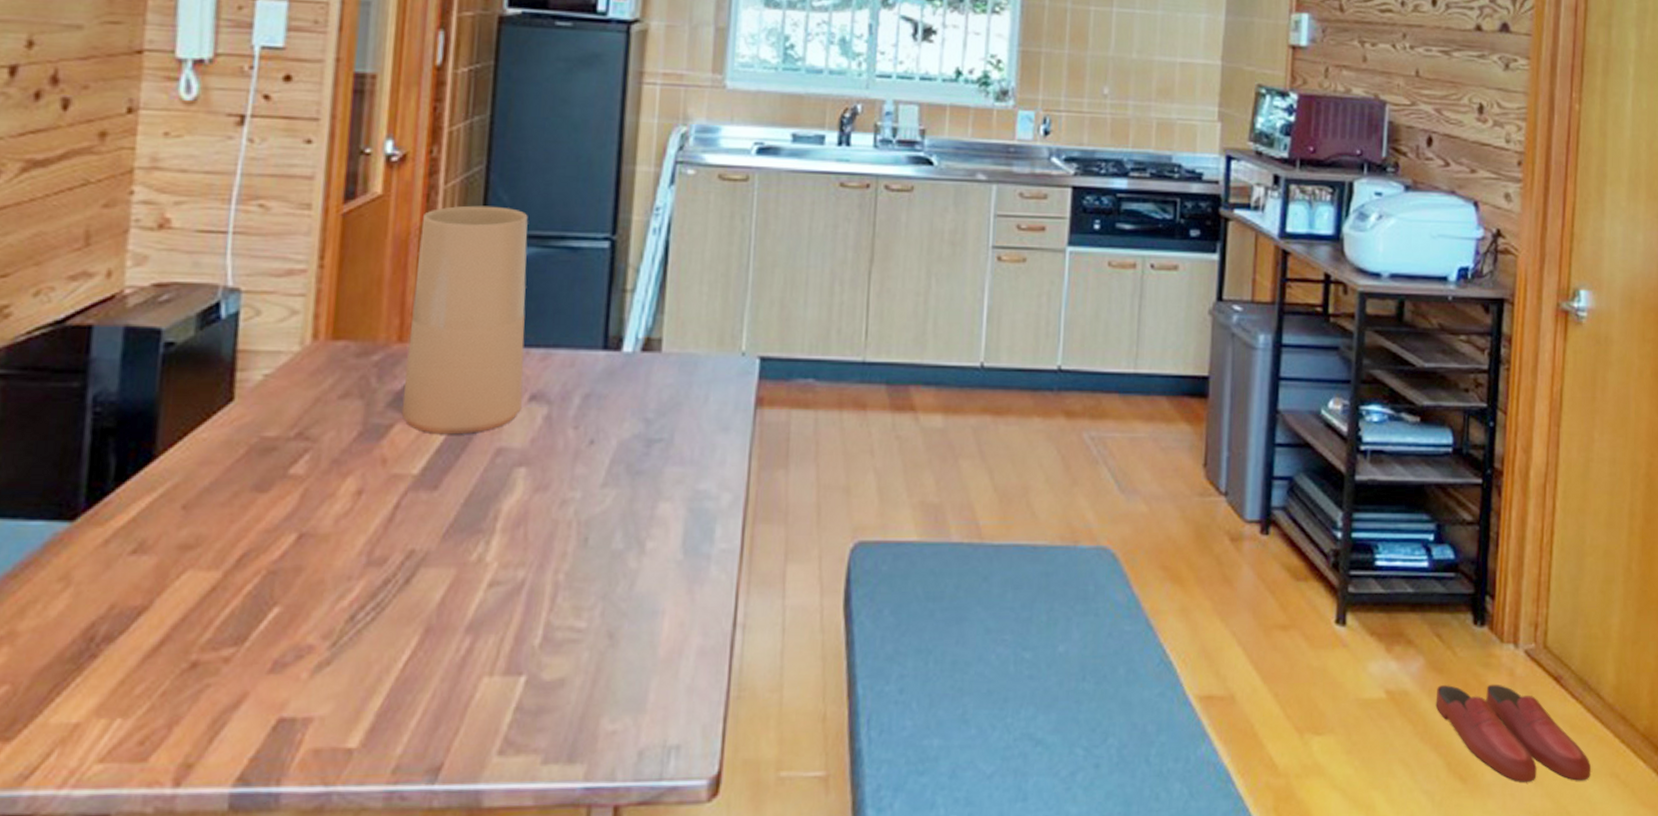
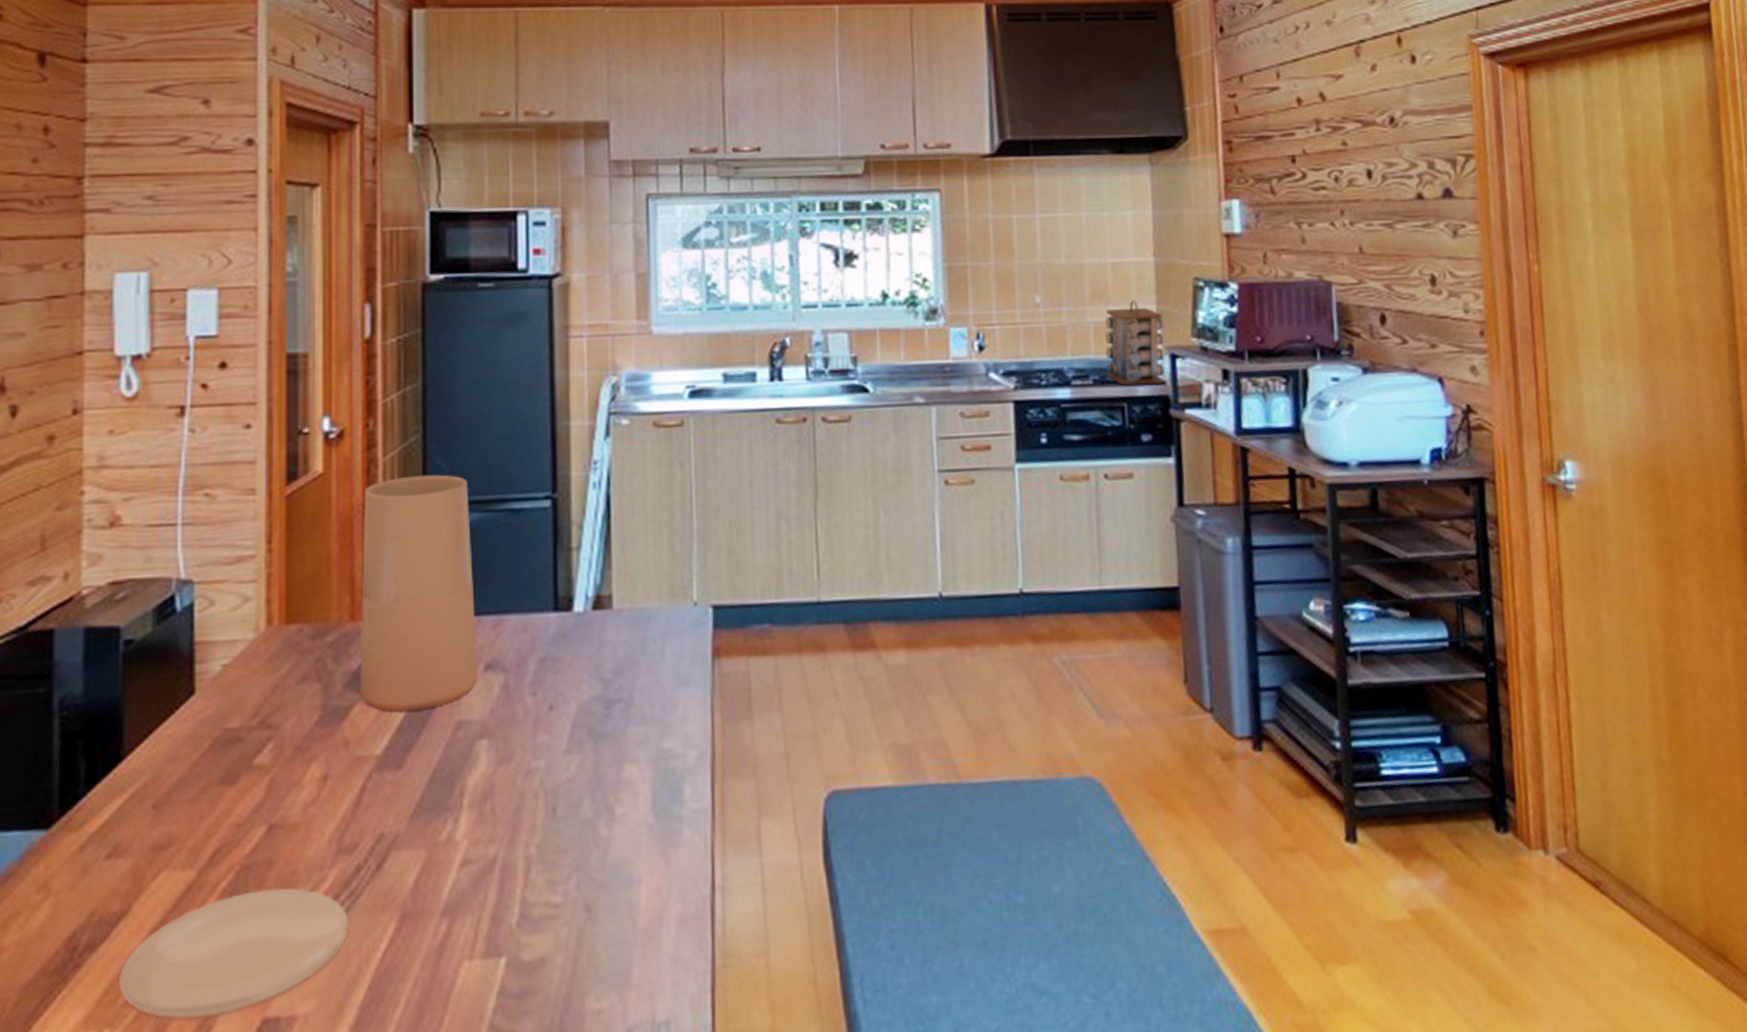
plate: none [134,595,373,716] -> present [118,888,349,1021]
spice rack: none [1163,100,1223,184] -> present [1105,299,1164,386]
slippers: present [1435,684,1591,782] -> none [1465,895,1647,1002]

